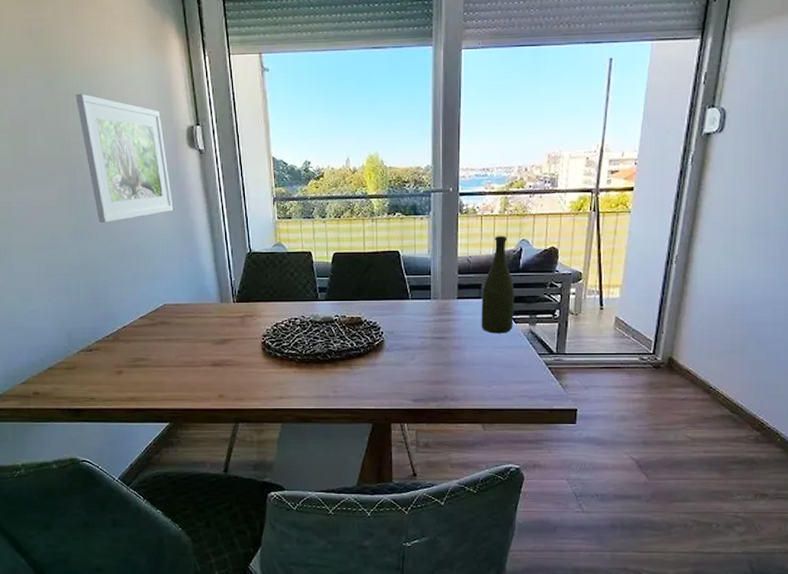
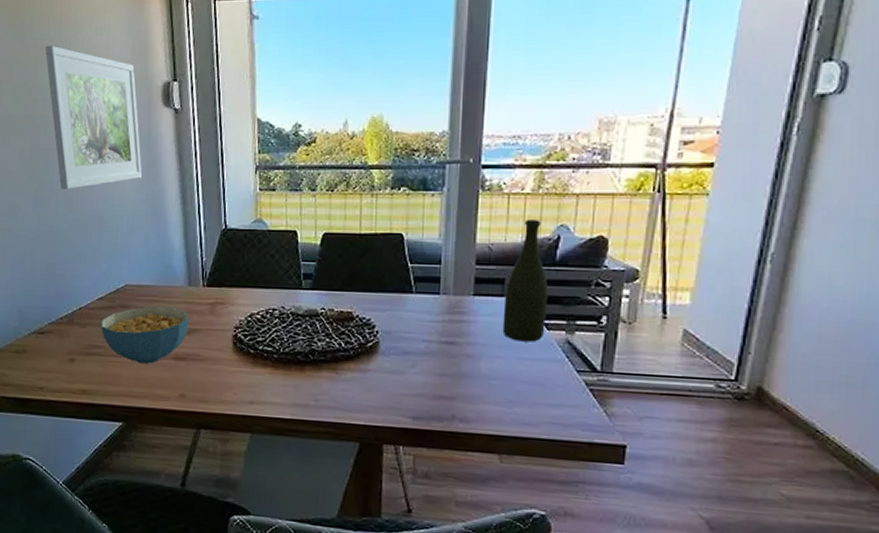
cereal bowl: none [144,321,222,371] -> present [100,306,188,364]

